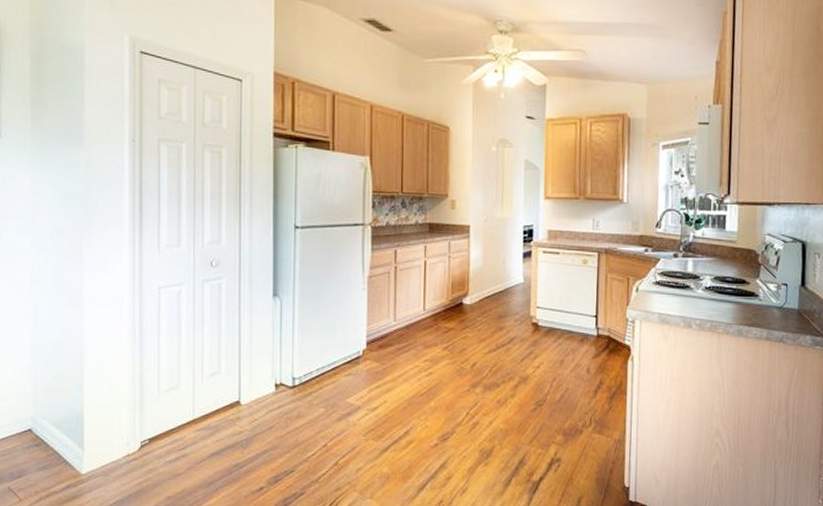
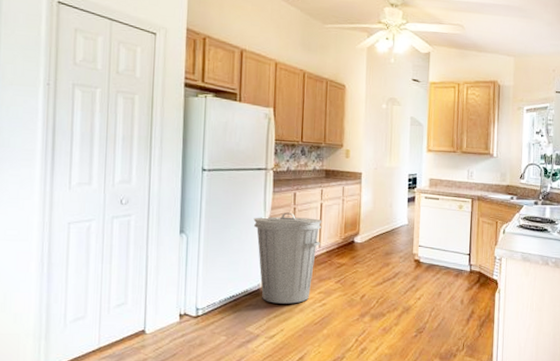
trash can: none [351,272,427,373] -> present [253,212,322,304]

